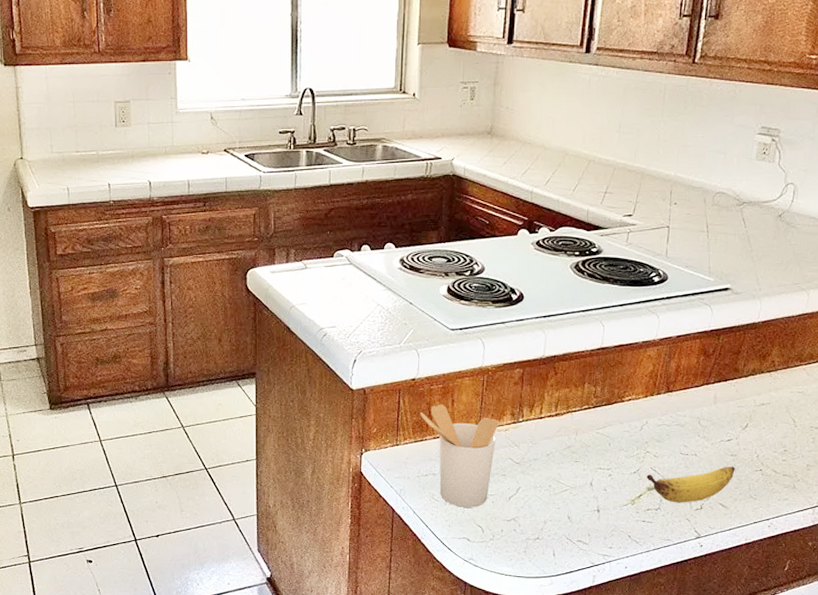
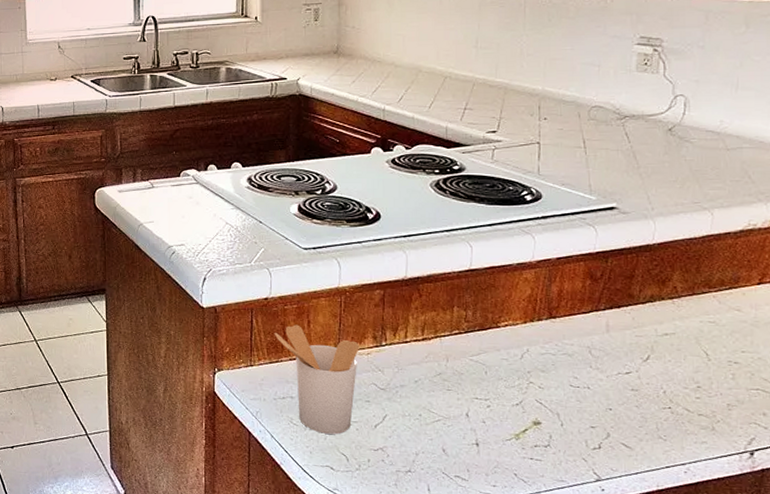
banana: present [646,466,735,503] -> none [531,402,638,441]

